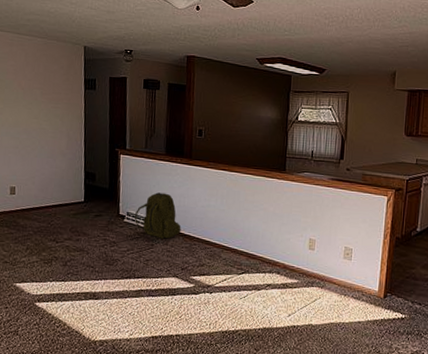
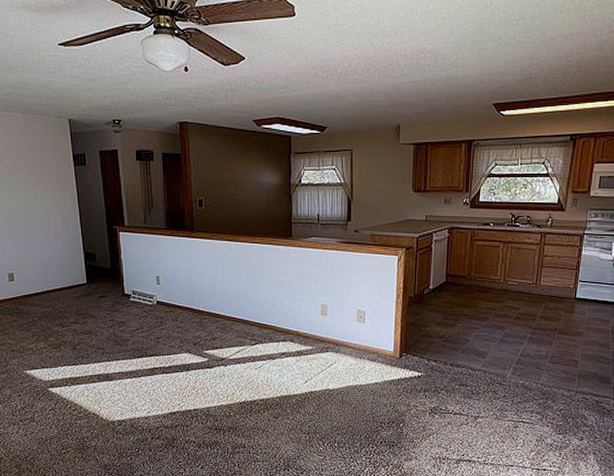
backpack: present [134,192,181,239] -> none [140,268,190,315]

